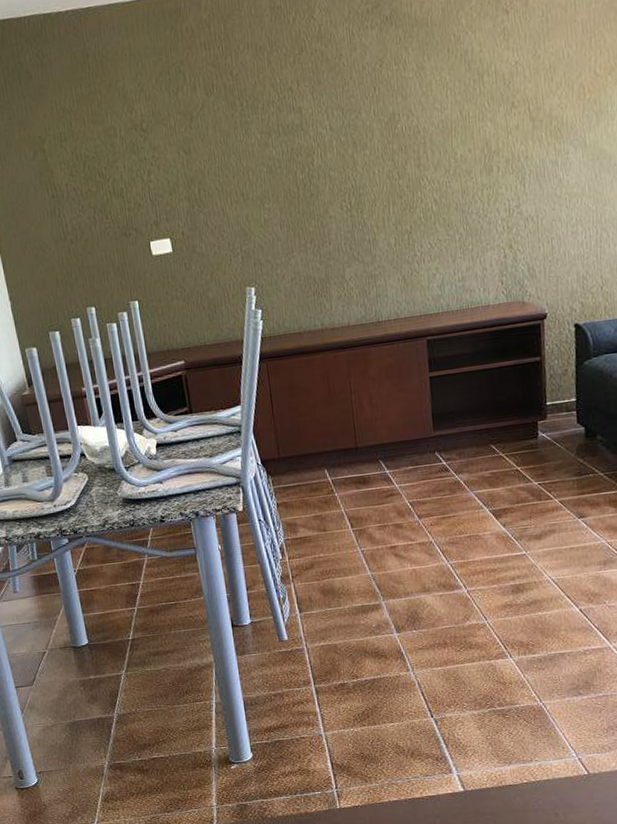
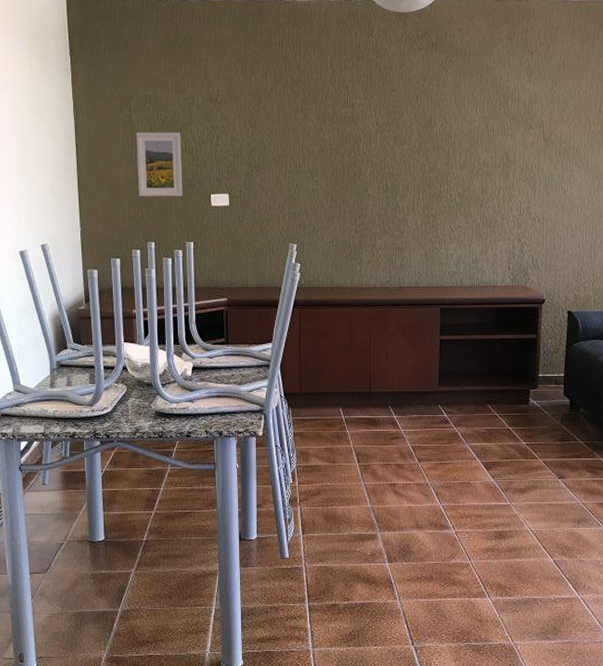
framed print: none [55,172,119,256] -> present [136,132,183,197]

